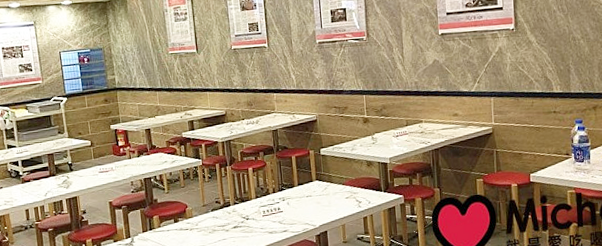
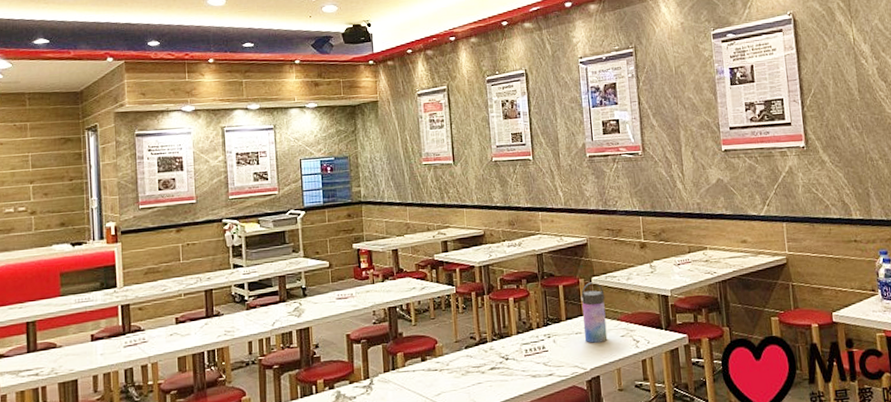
water bottle: none [311,152,334,204] -> present [581,282,608,343]

